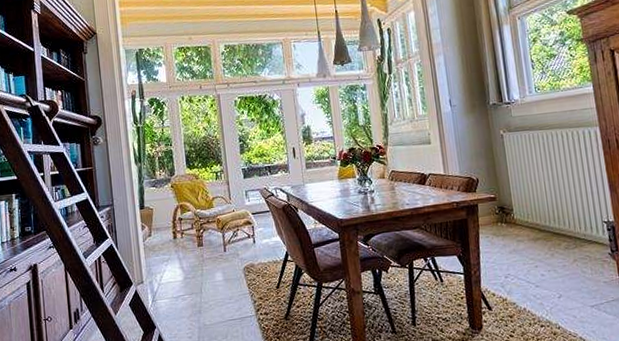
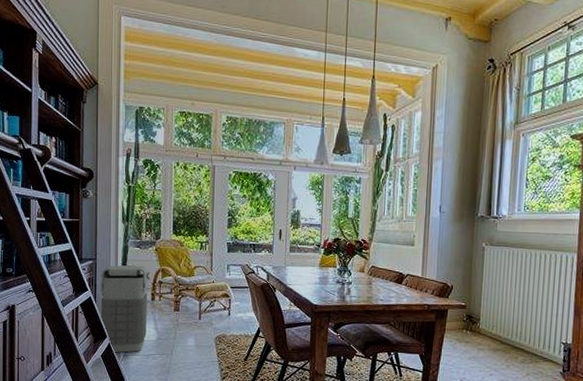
grenade: none [120,204,173,300] -> present [100,265,150,353]

